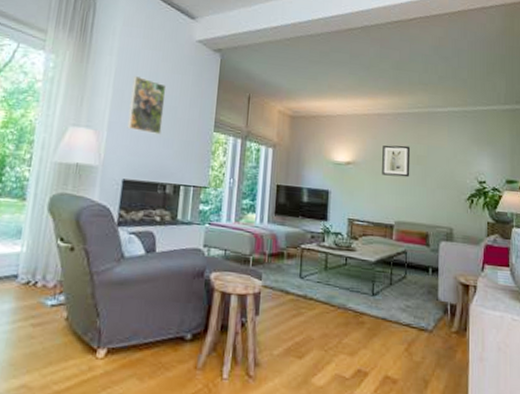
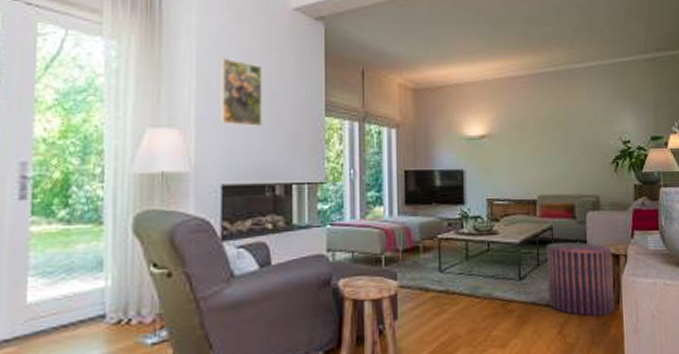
wall art: present [382,145,411,178] -> none [519,110,550,146]
pouf: none [399,265,462,341] -> present [547,241,615,317]

